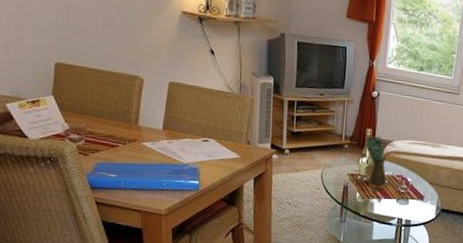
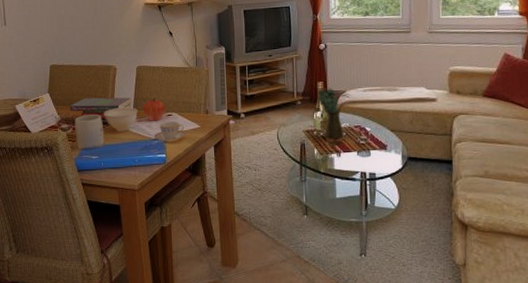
books: none [81,108,161,141] -> present [69,97,132,125]
mug: none [88,127,126,168] -> present [75,114,105,151]
bowl: none [126,124,168,153] -> present [104,107,138,133]
fruit: none [173,119,202,145] -> present [142,97,166,121]
teacup: none [186,147,224,170] -> present [154,121,186,143]

